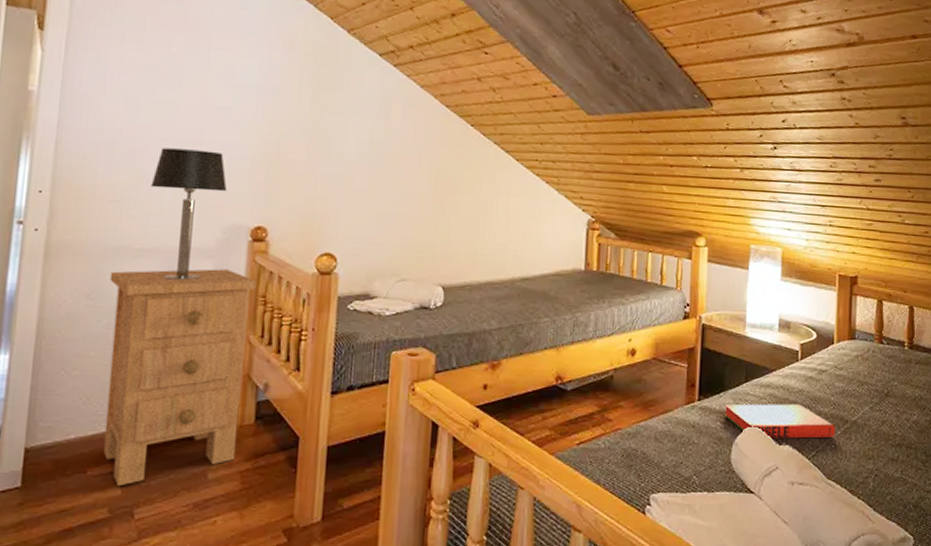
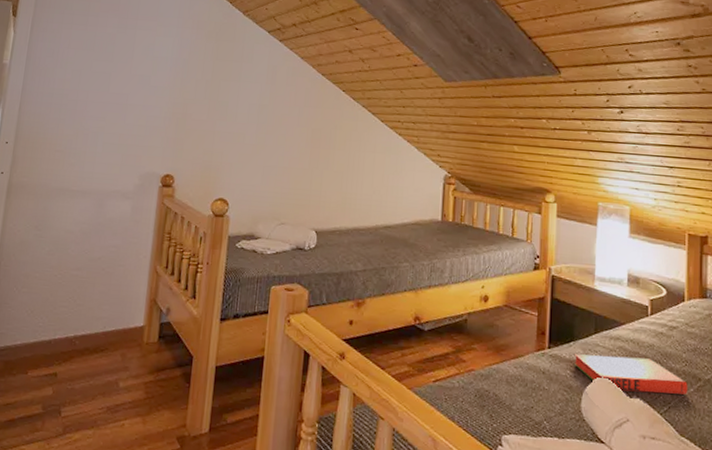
nightstand: present [103,269,256,487] -> none [40,208,164,388]
table lamp: present [150,148,228,280] -> none [87,109,145,218]

